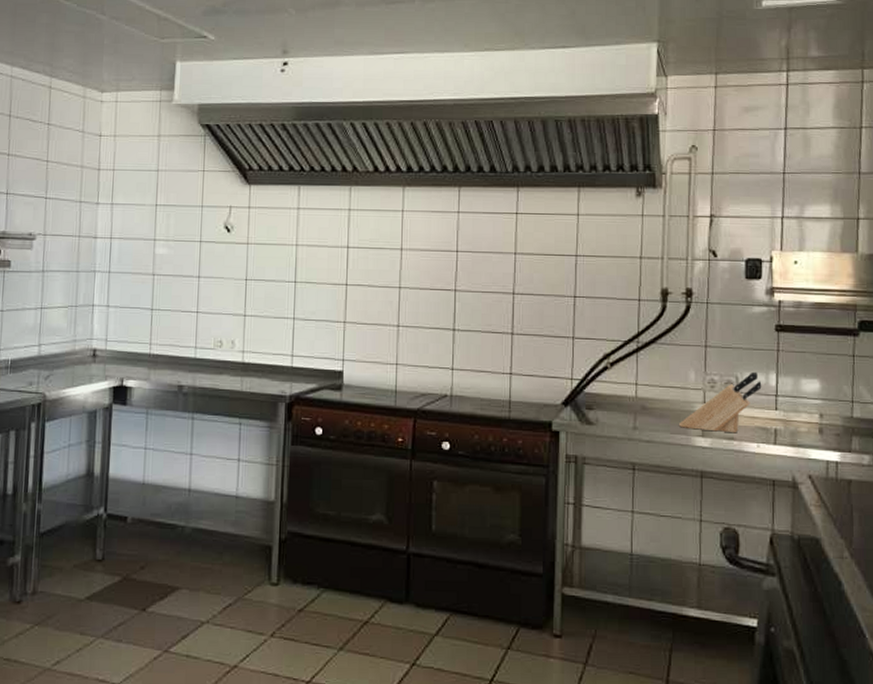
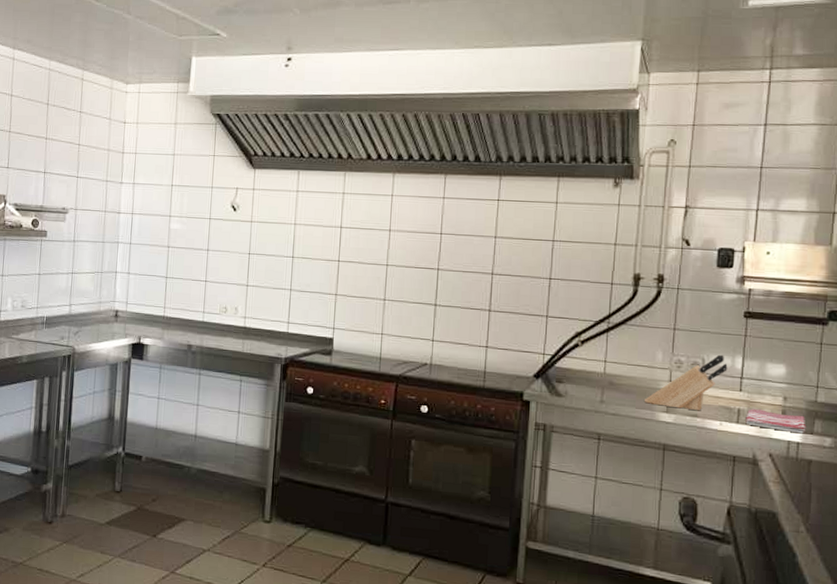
dish towel: none [783,428,844,452] -> present [745,409,806,434]

